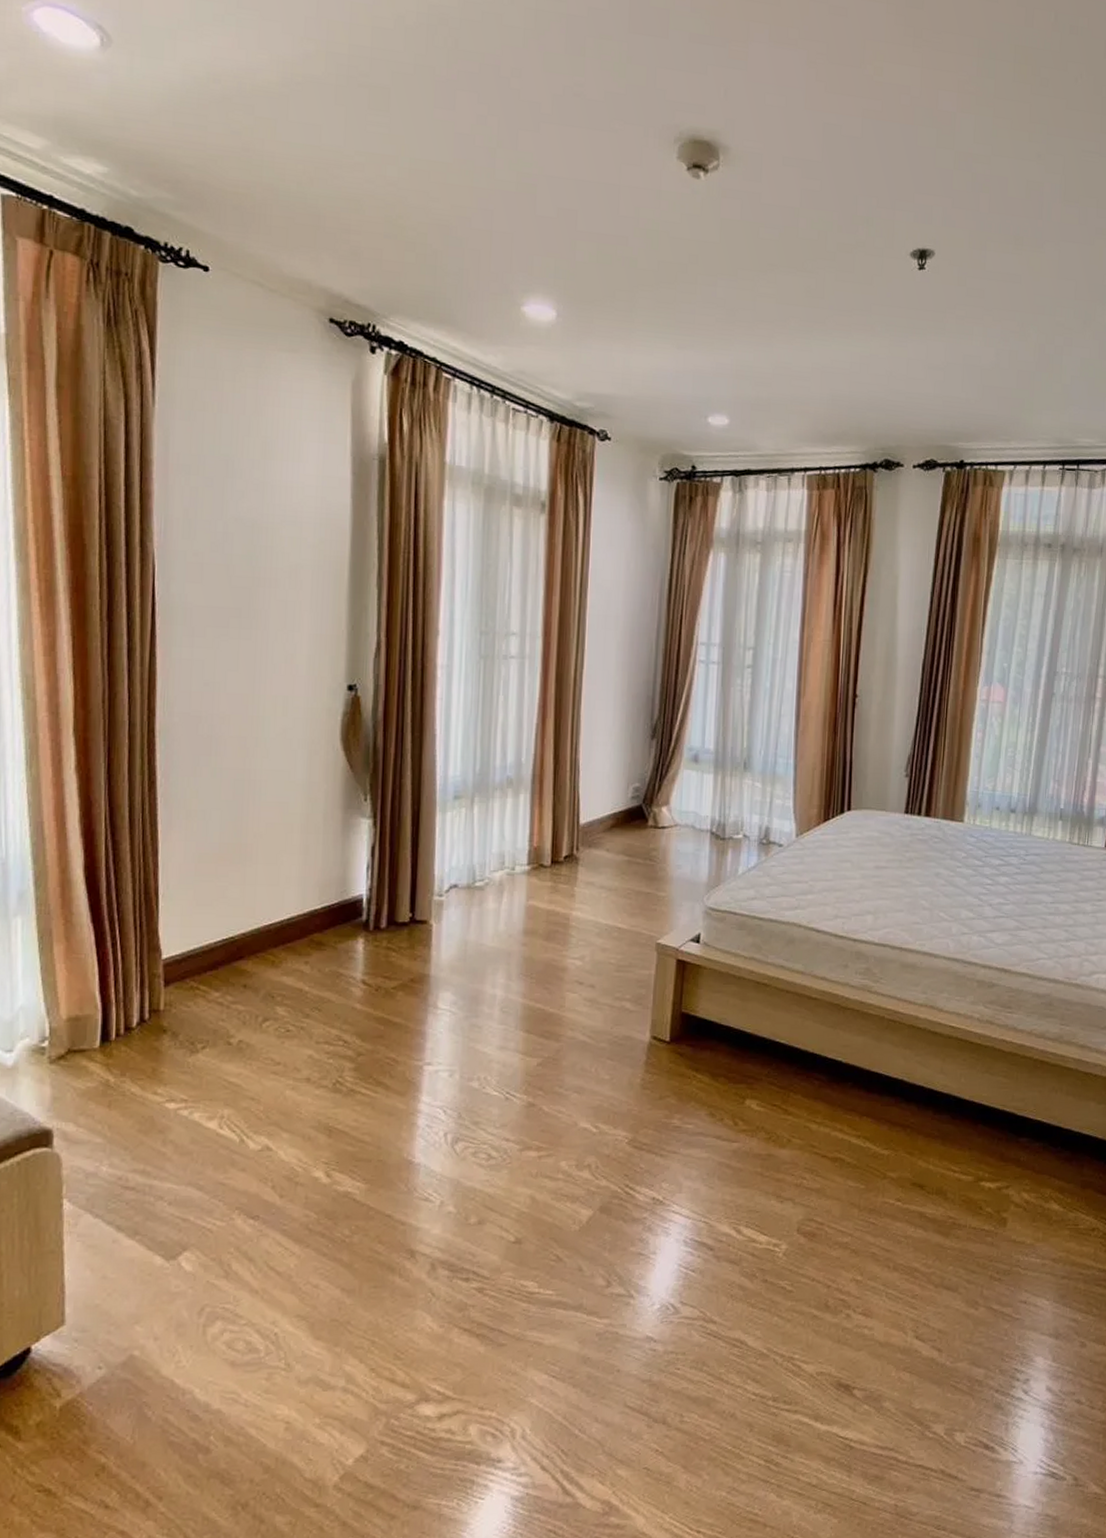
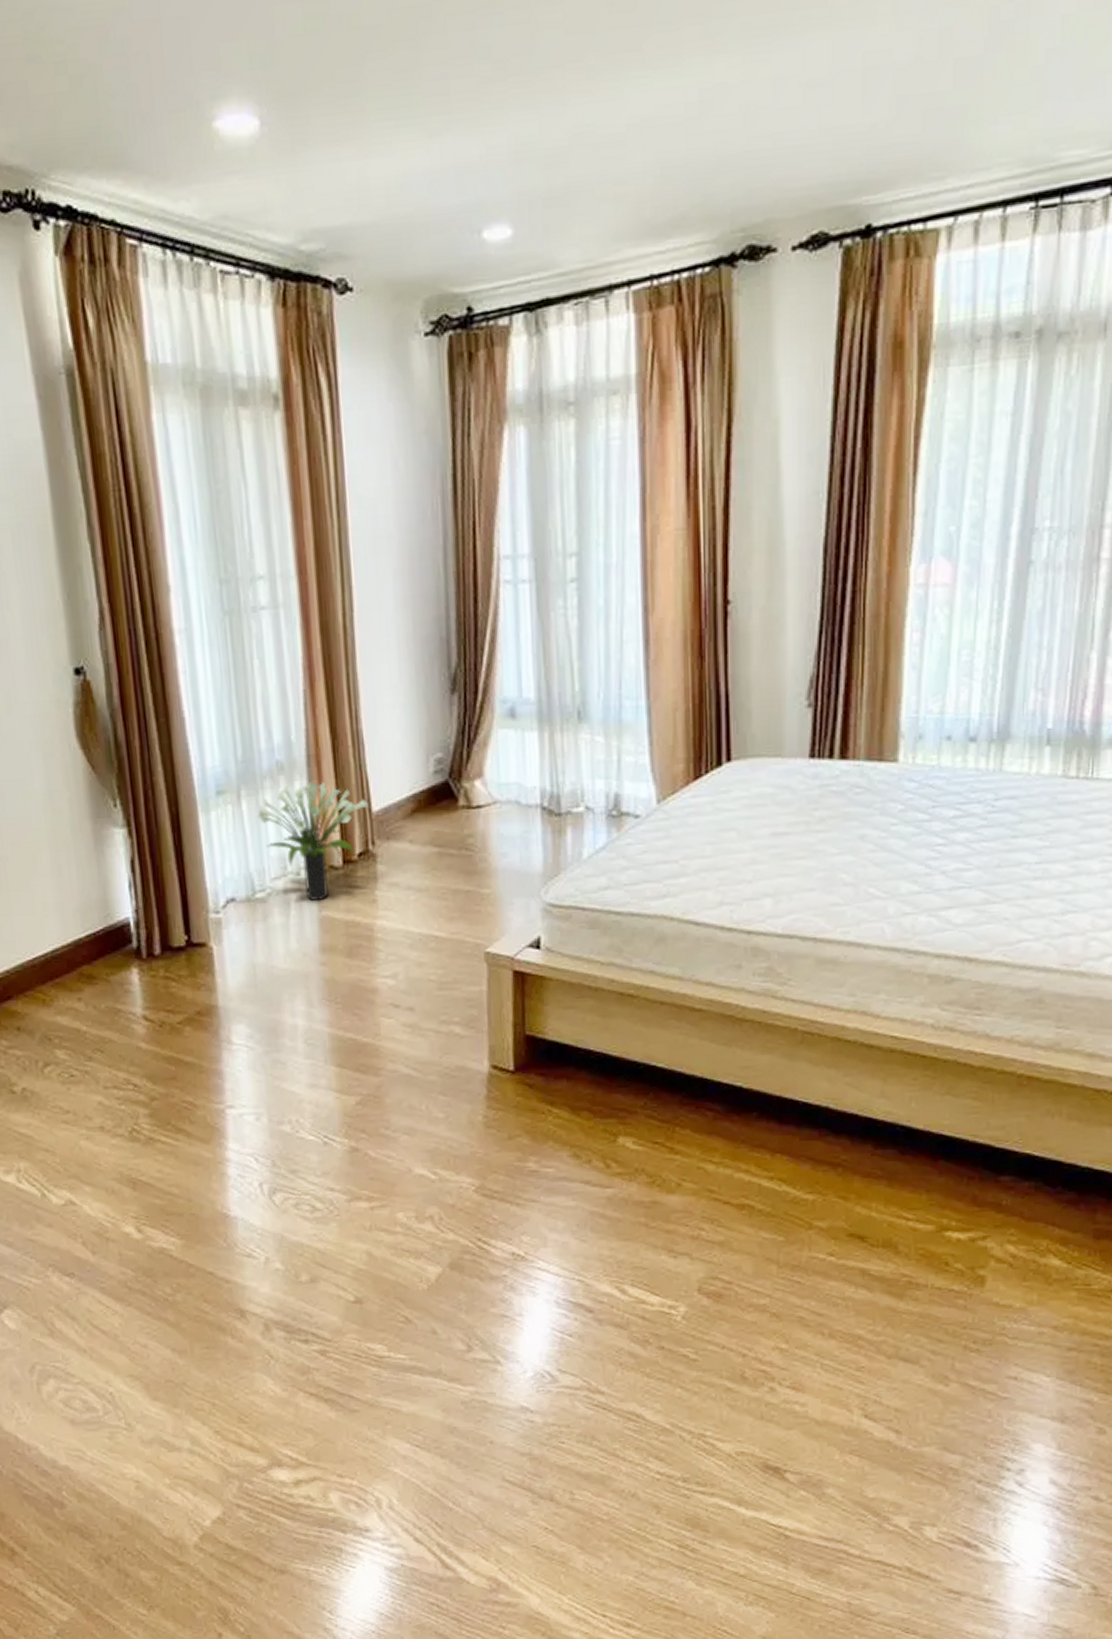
potted plant: none [485,796,577,892] -> present [257,782,368,900]

